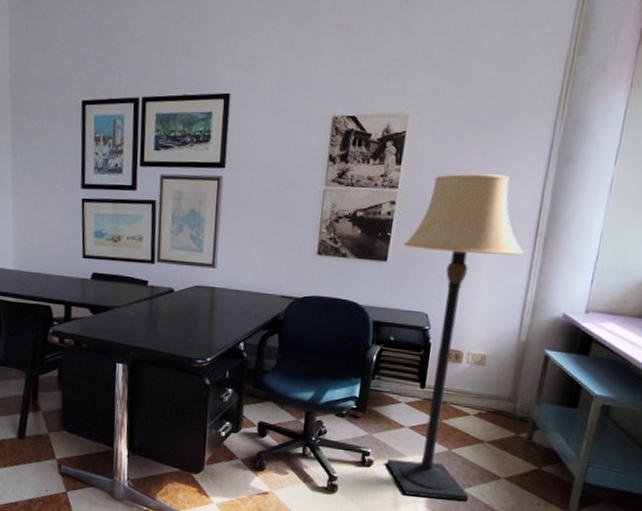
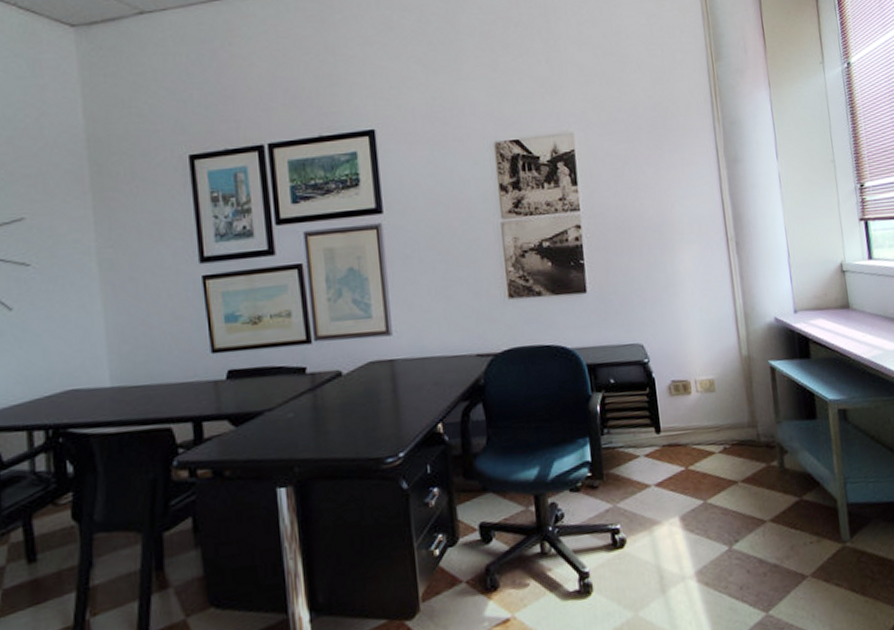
lamp: present [387,173,525,501] -> none [599,183,741,573]

